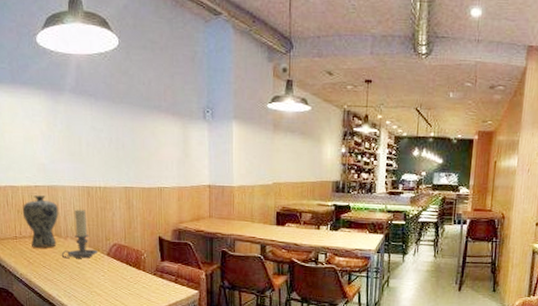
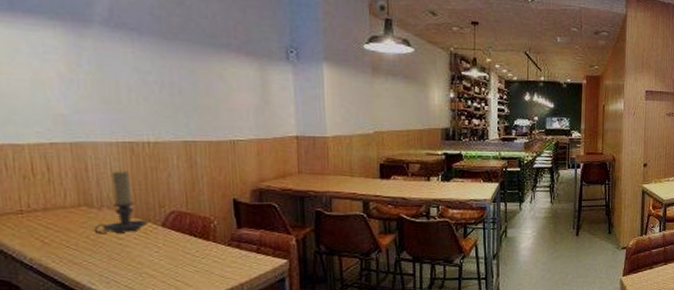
vase: present [22,195,59,248] -> none [30,155,89,223]

